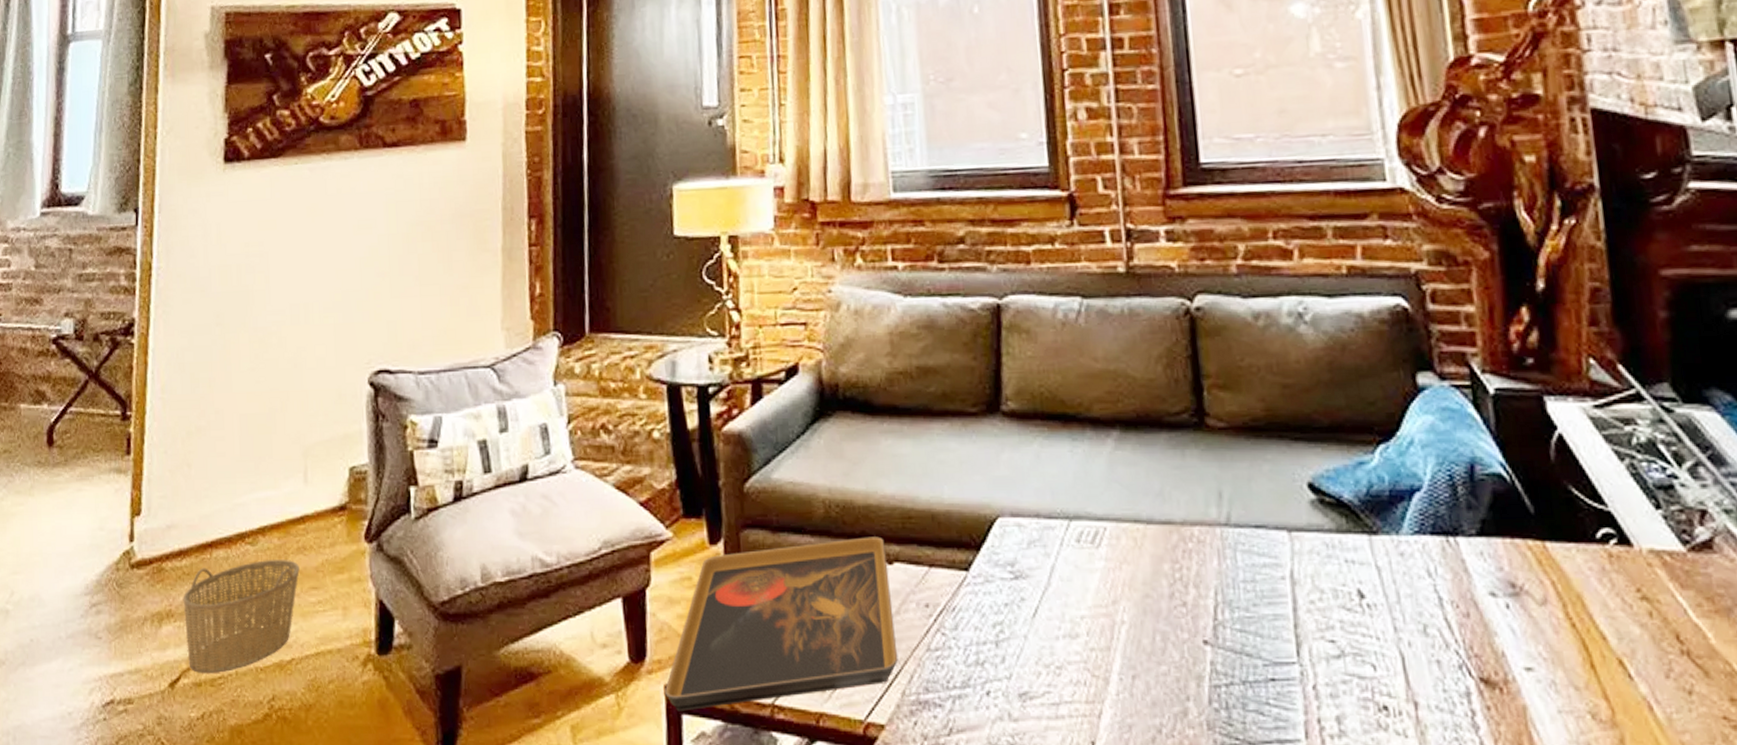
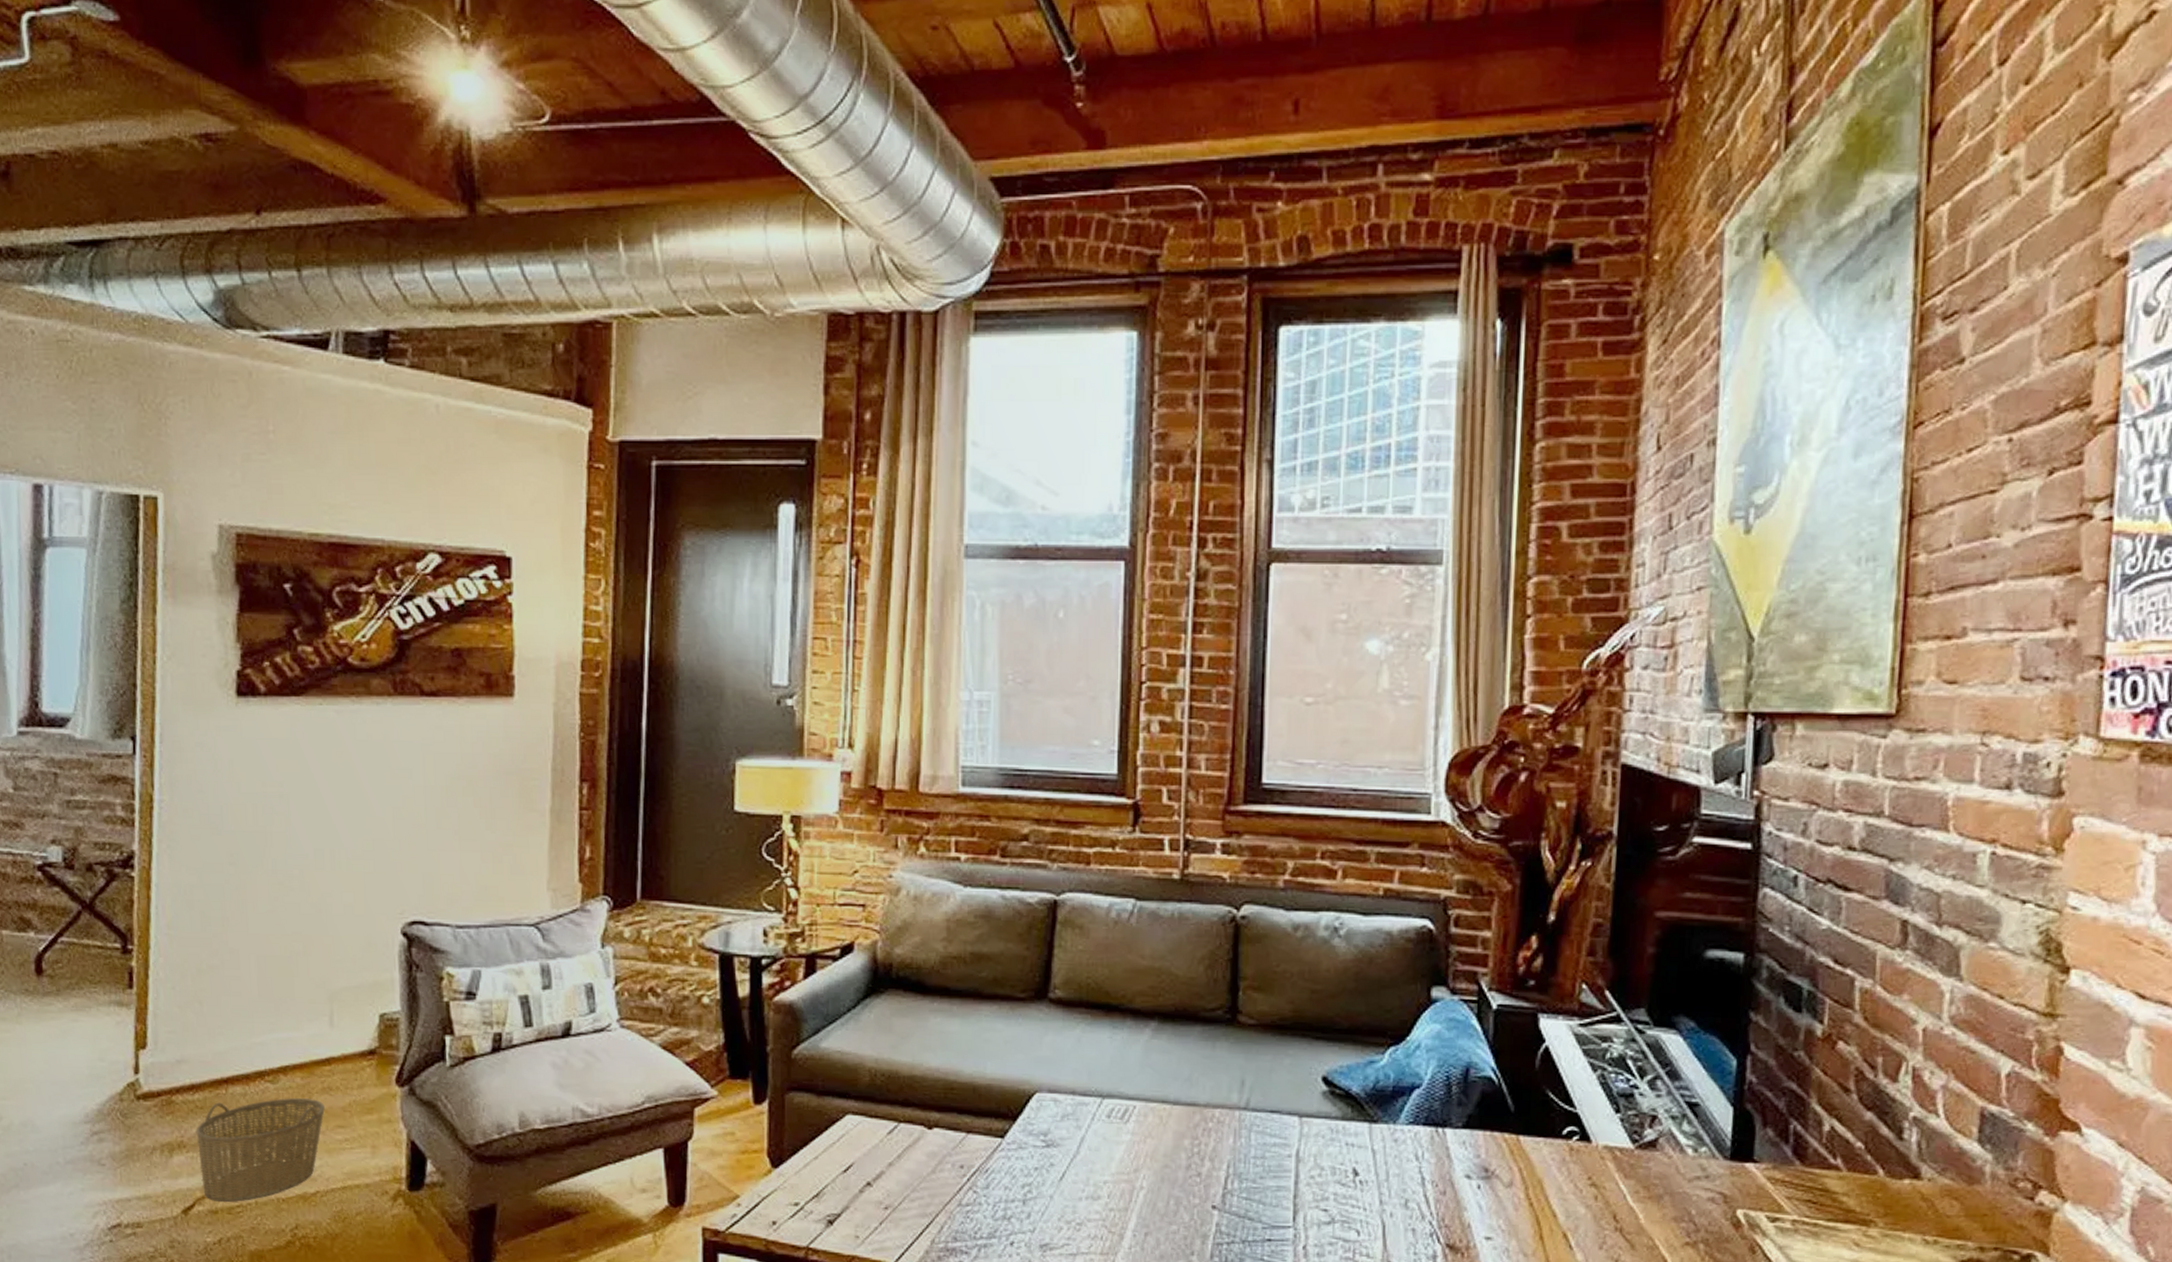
decorative tray: present [664,536,897,711] -> none [701,1104,929,1251]

